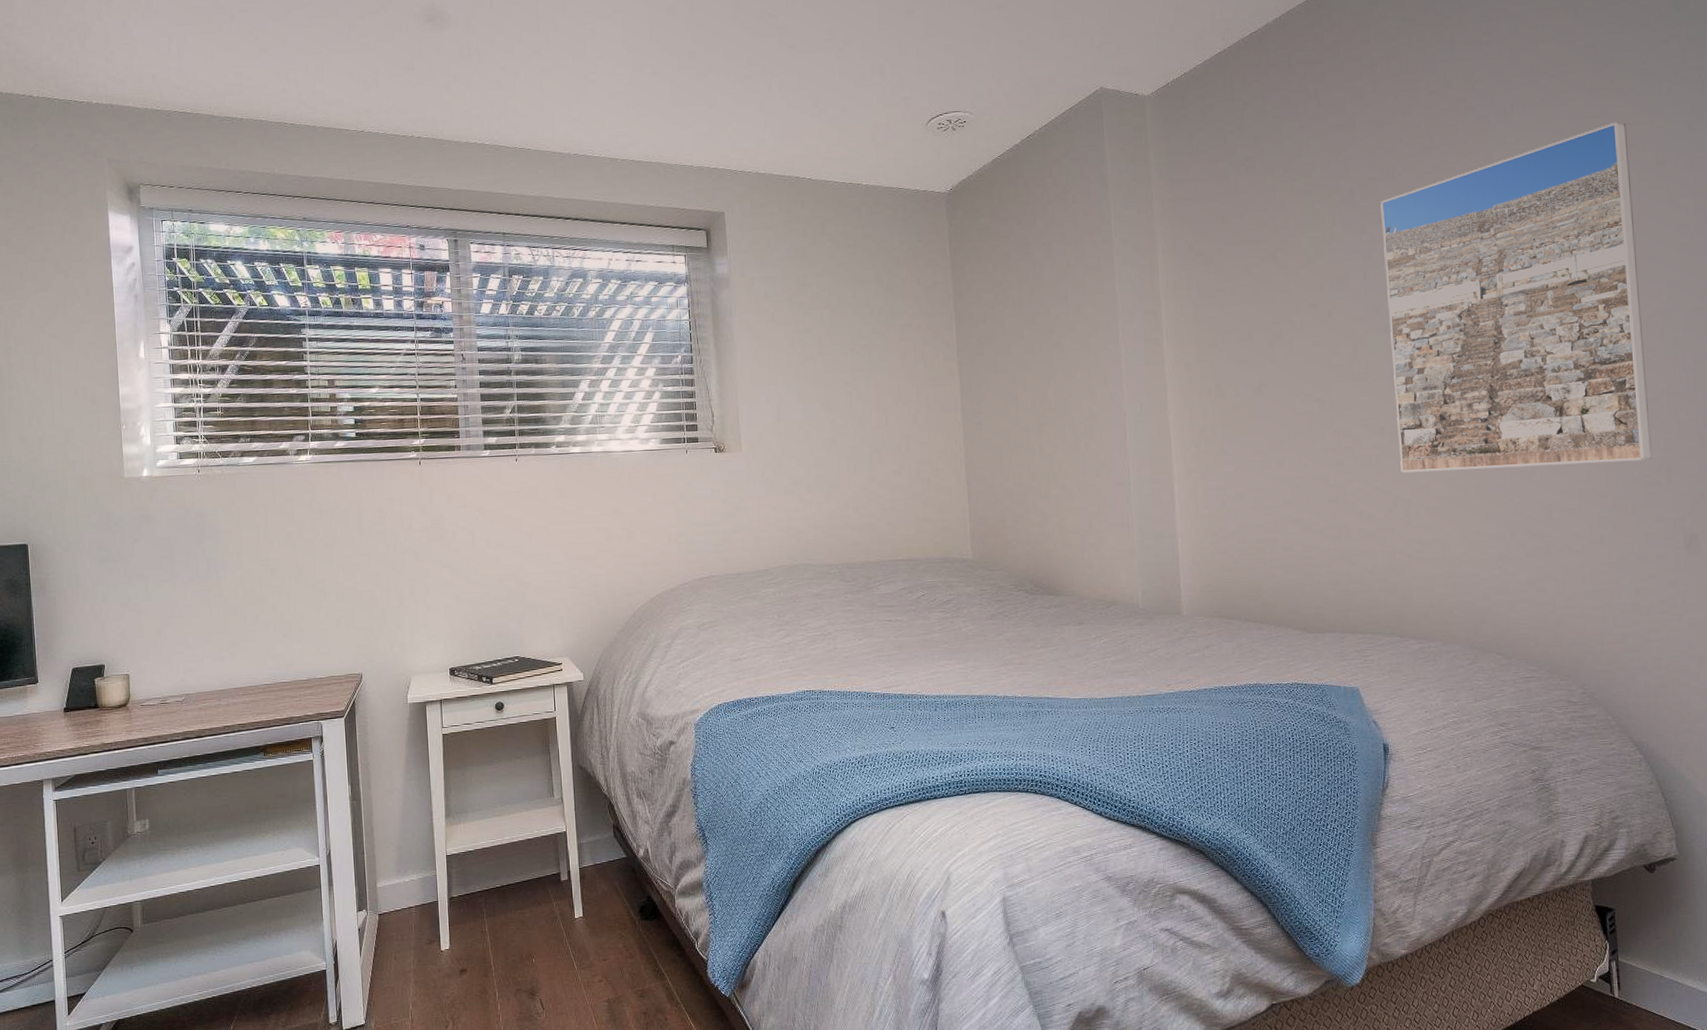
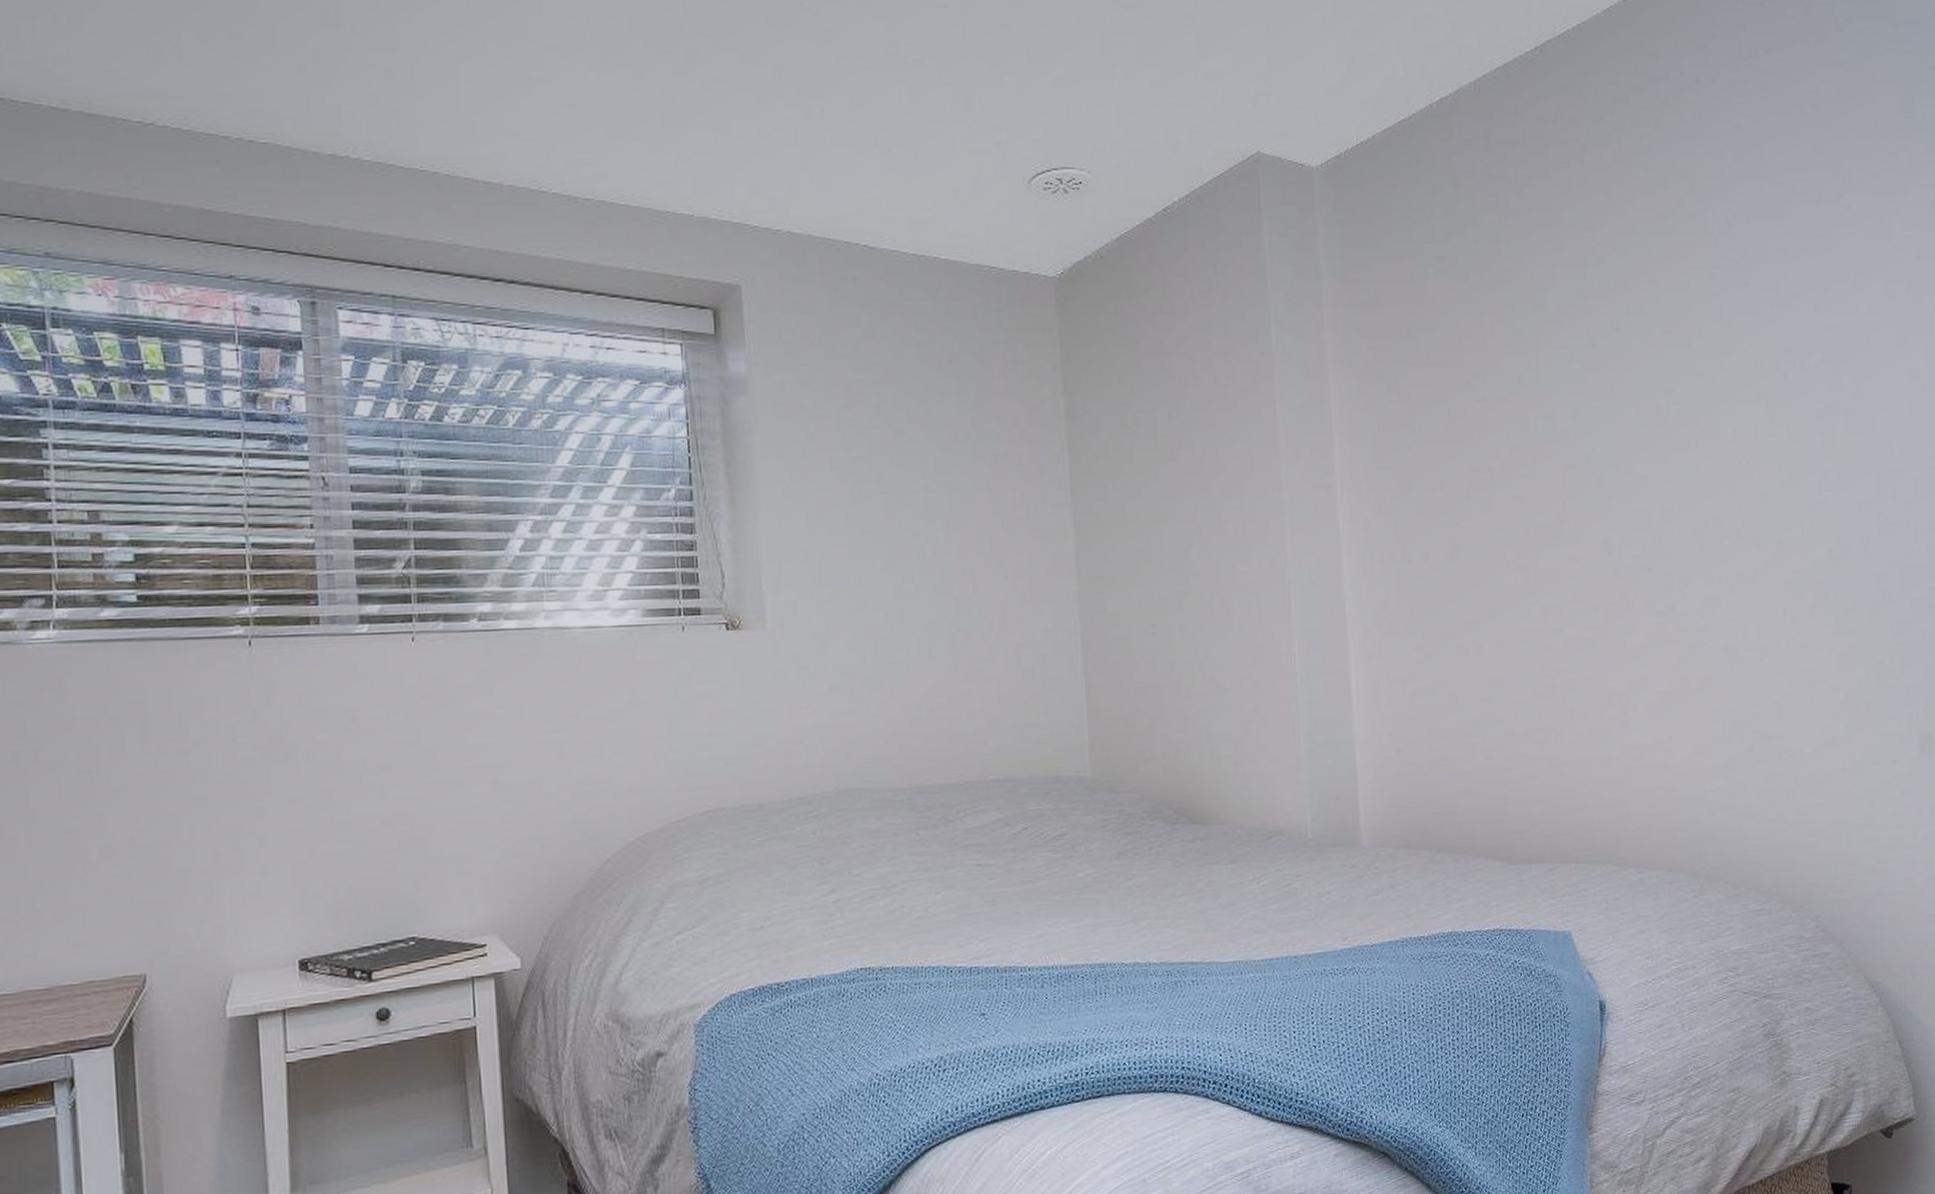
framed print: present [1380,121,1653,473] -> none [1591,243,1886,660]

